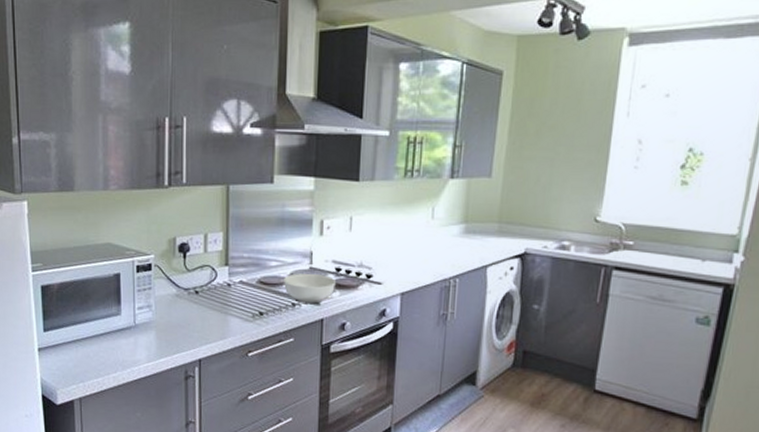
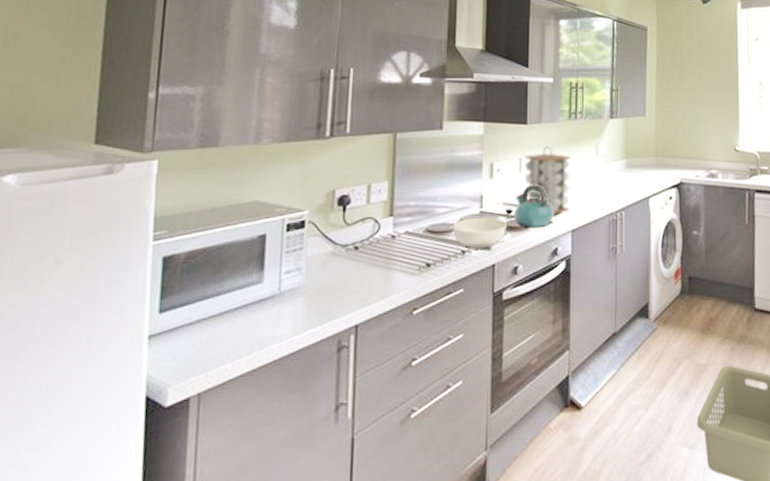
kettle: none [343,244,384,288] -> present [513,184,554,228]
spice rack: none [355,205,404,277] -> present [524,146,570,215]

